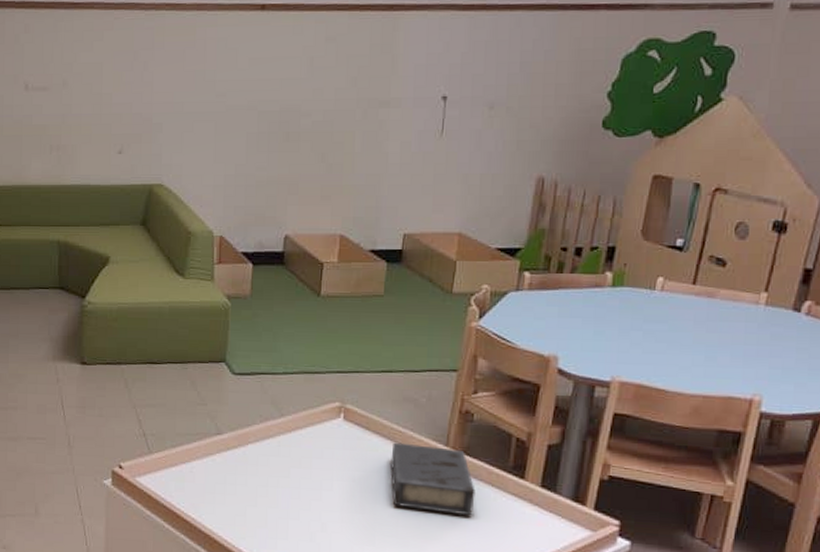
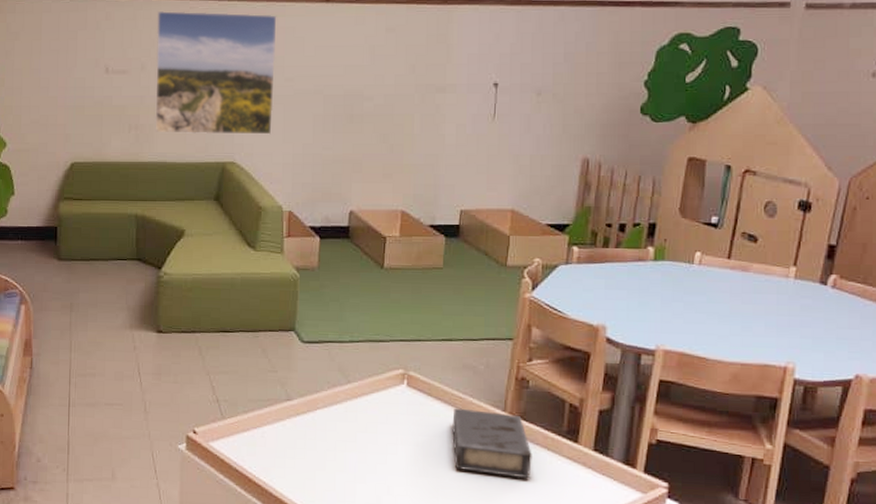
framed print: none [77,22,208,155] -> present [155,11,277,135]

